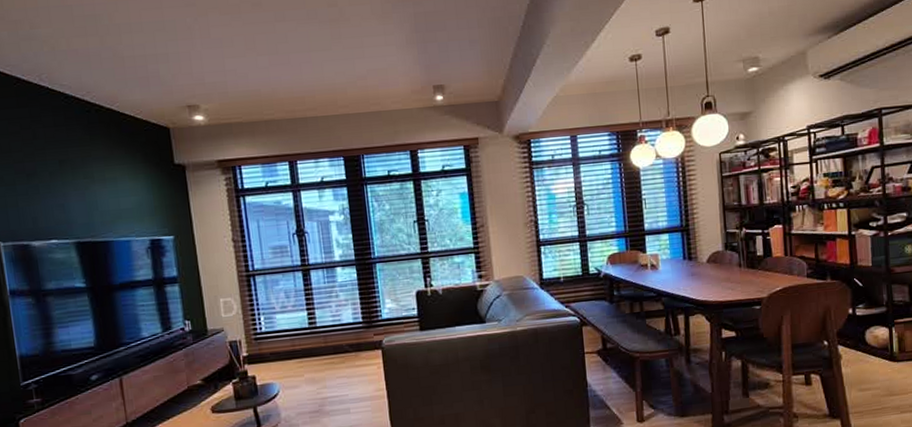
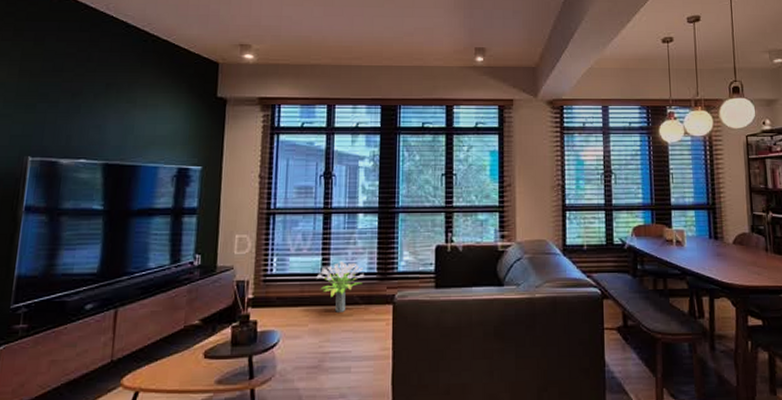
potted plant: none [304,314,350,361] -> present [316,261,364,312]

